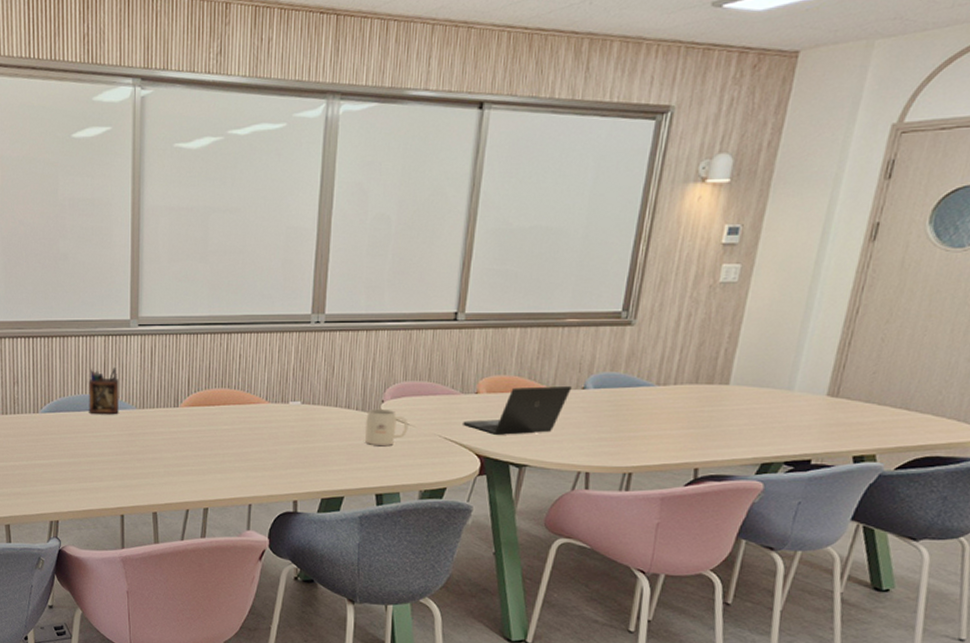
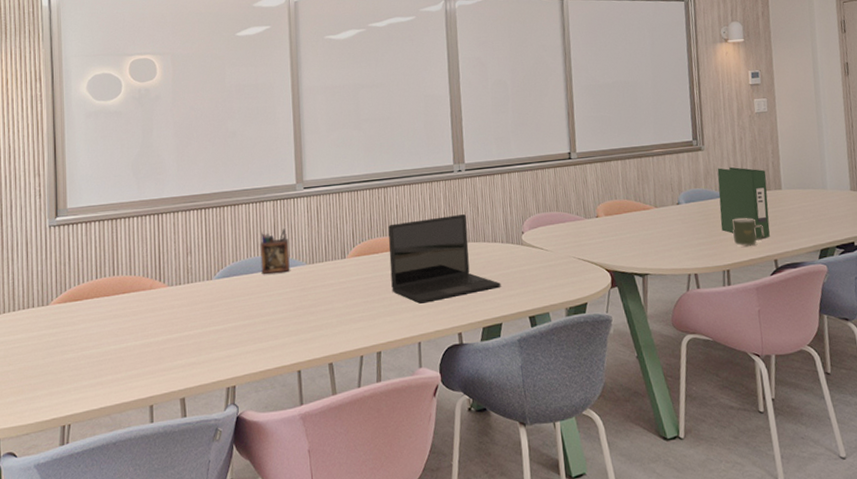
laptop: none [226,372,349,465] -> present [388,213,501,304]
mug: present [364,408,408,447] -> none [511,239,547,273]
laptop: present [463,385,572,435] -> none [591,203,669,251]
binder: none [633,349,713,442] -> present [717,167,770,238]
mug: none [647,413,692,448] -> present [731,217,765,247]

